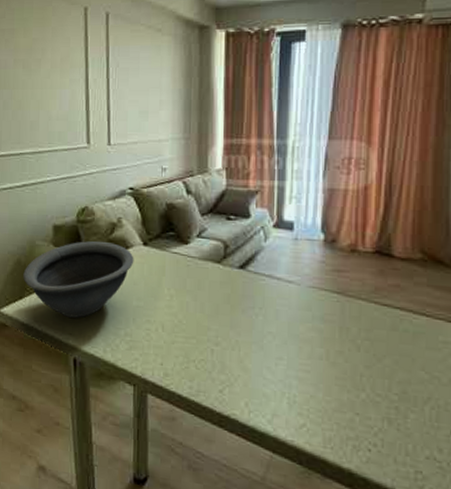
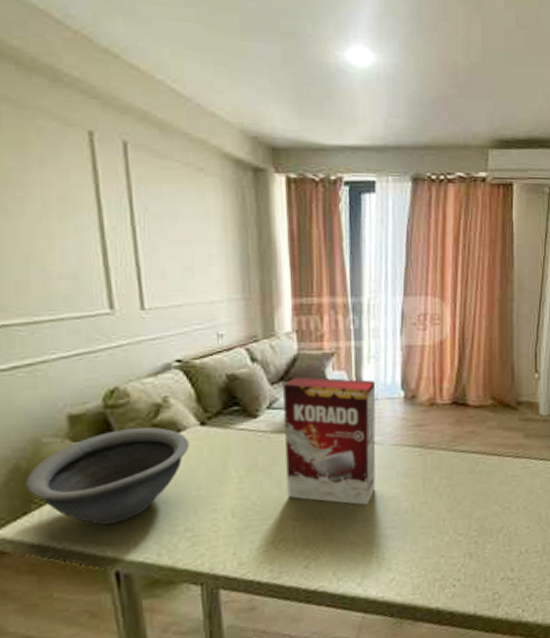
cereal box: none [209,210,296,343] -> present [283,376,376,505]

